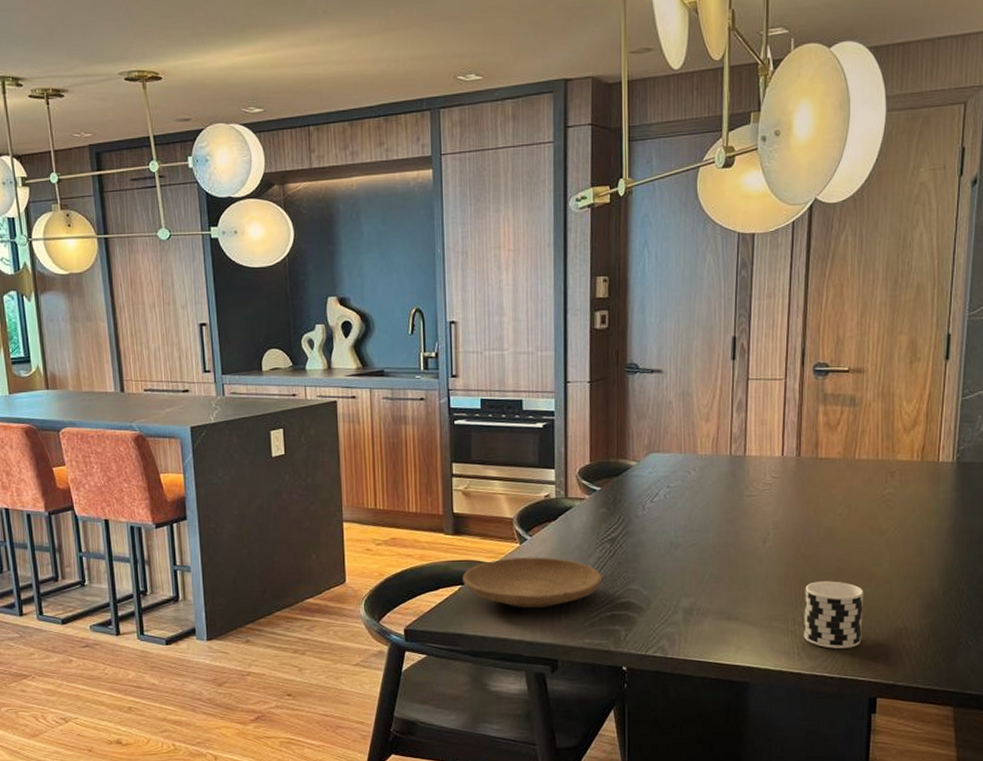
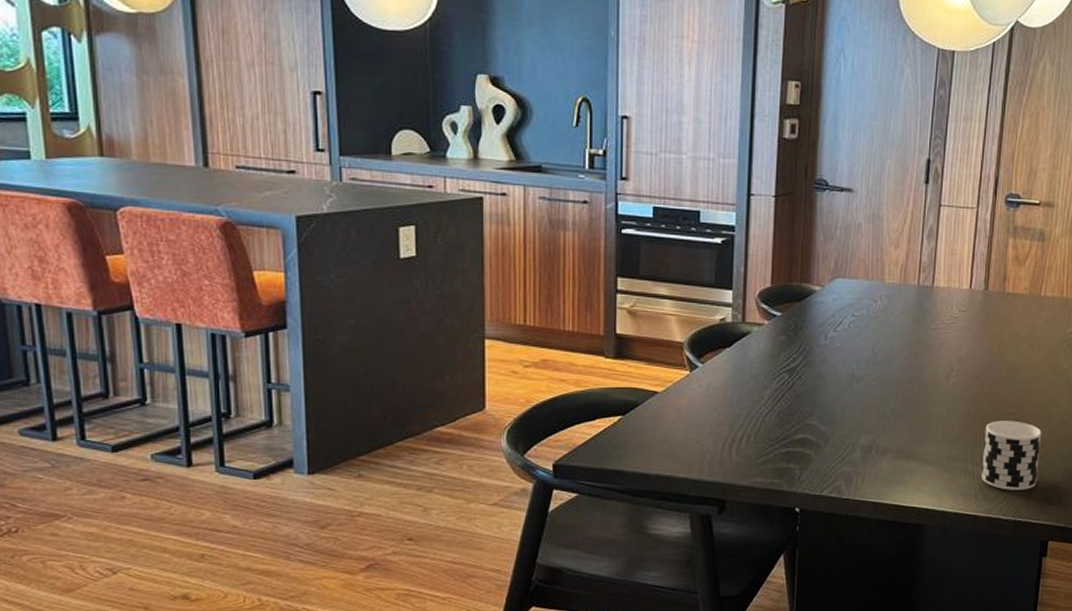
plate: present [462,557,603,608] -> none [622,386,779,443]

